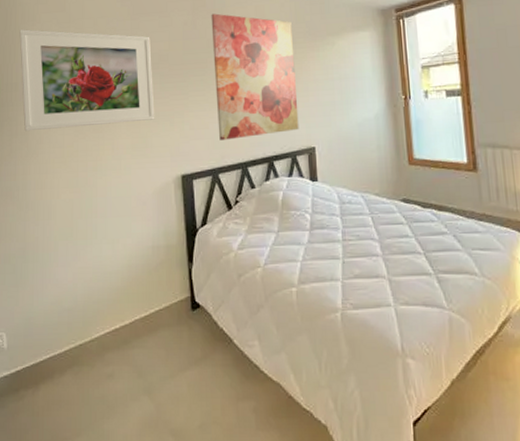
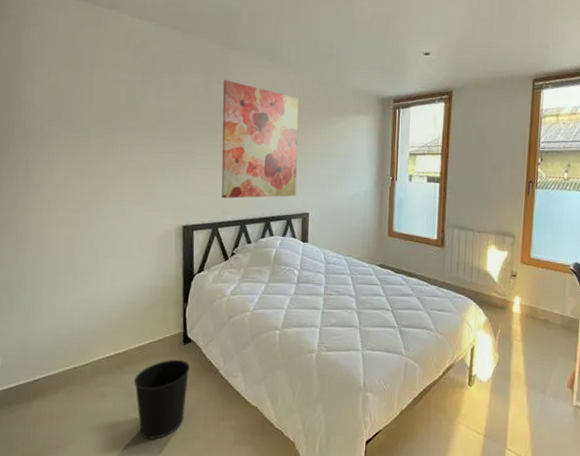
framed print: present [19,29,155,132] -> none [24,68,162,172]
wastebasket: none [141,328,202,427] -> present [133,359,191,440]

